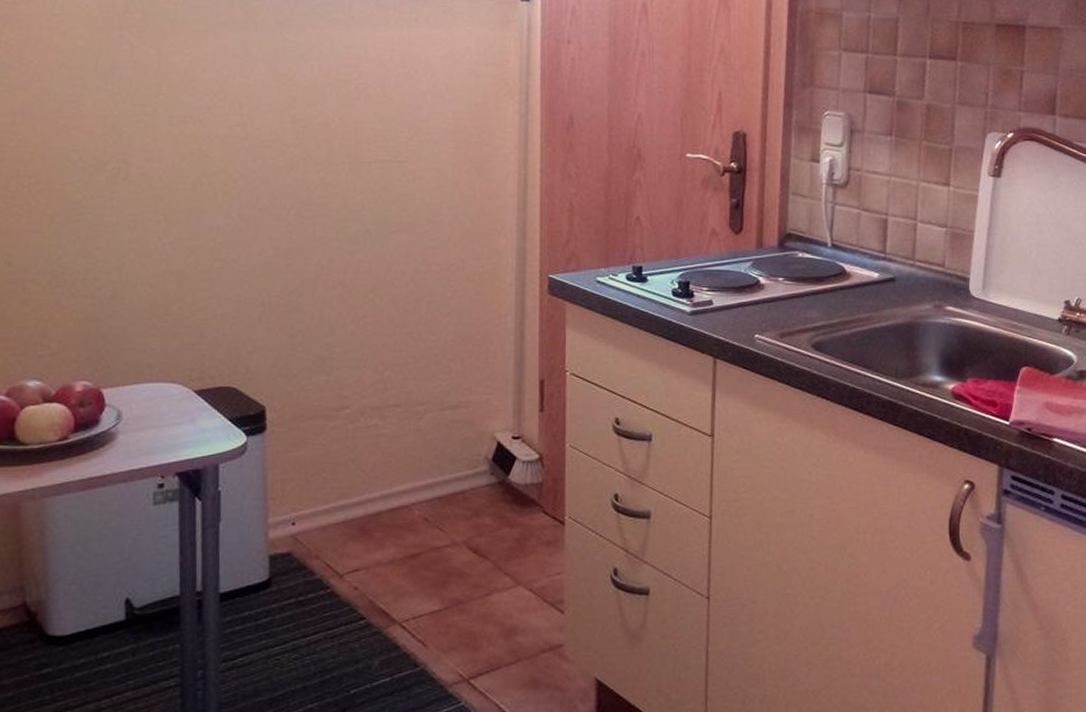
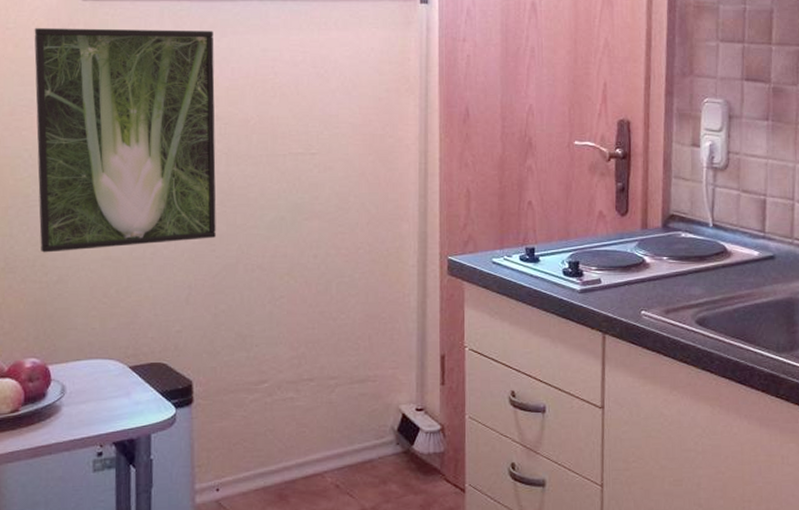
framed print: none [84,15,293,265] -> present [34,28,216,253]

